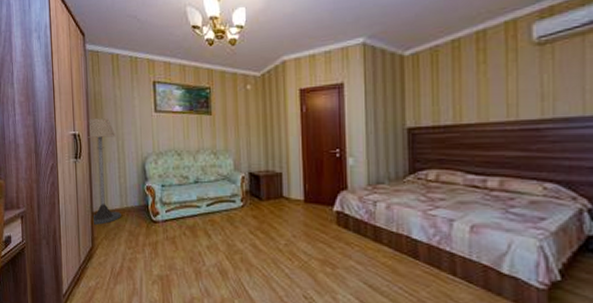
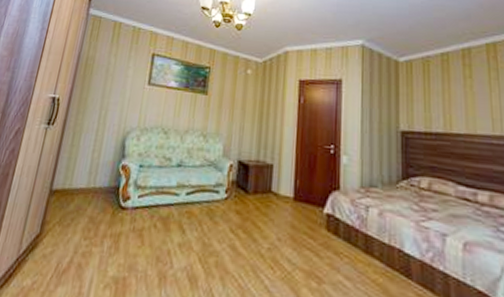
floor lamp: present [87,118,121,225] -> none [49,84,100,206]

